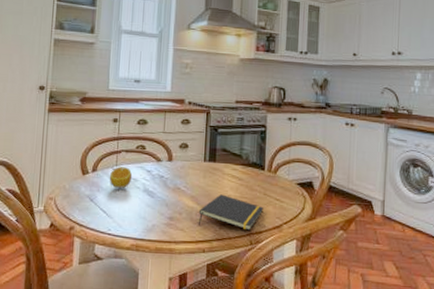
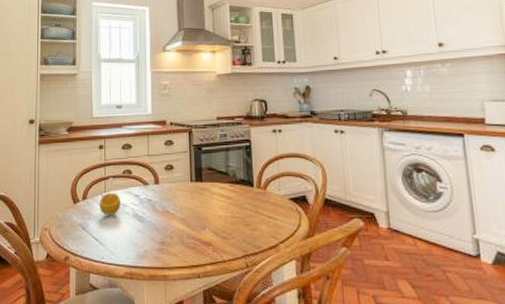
notepad: present [198,194,264,231] -> none [189,215,257,252]

